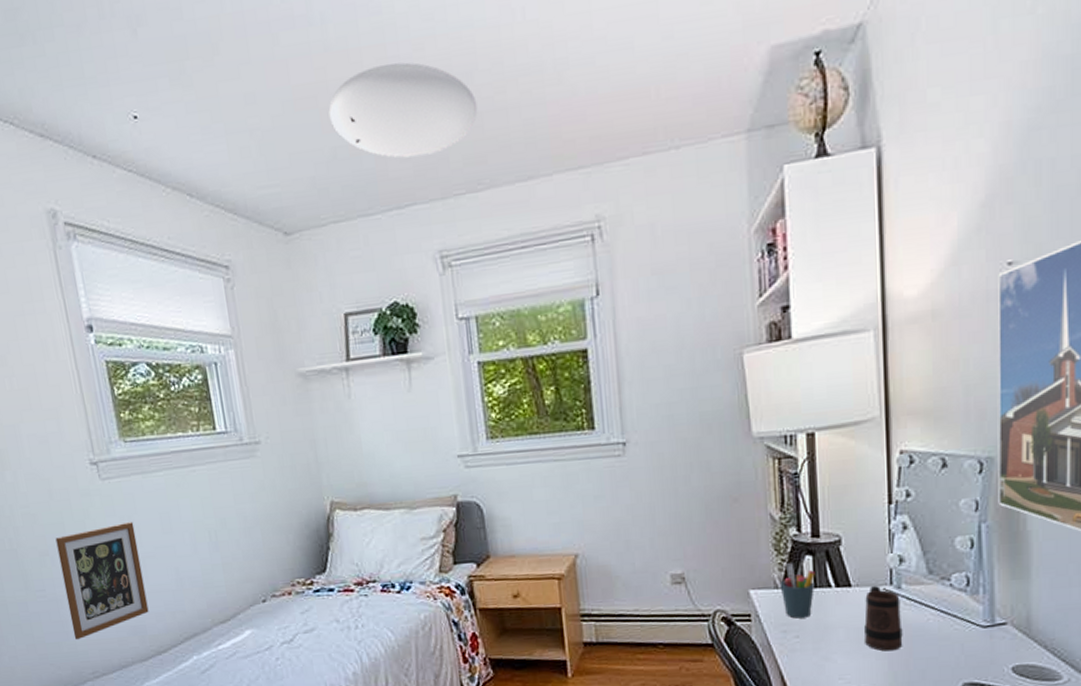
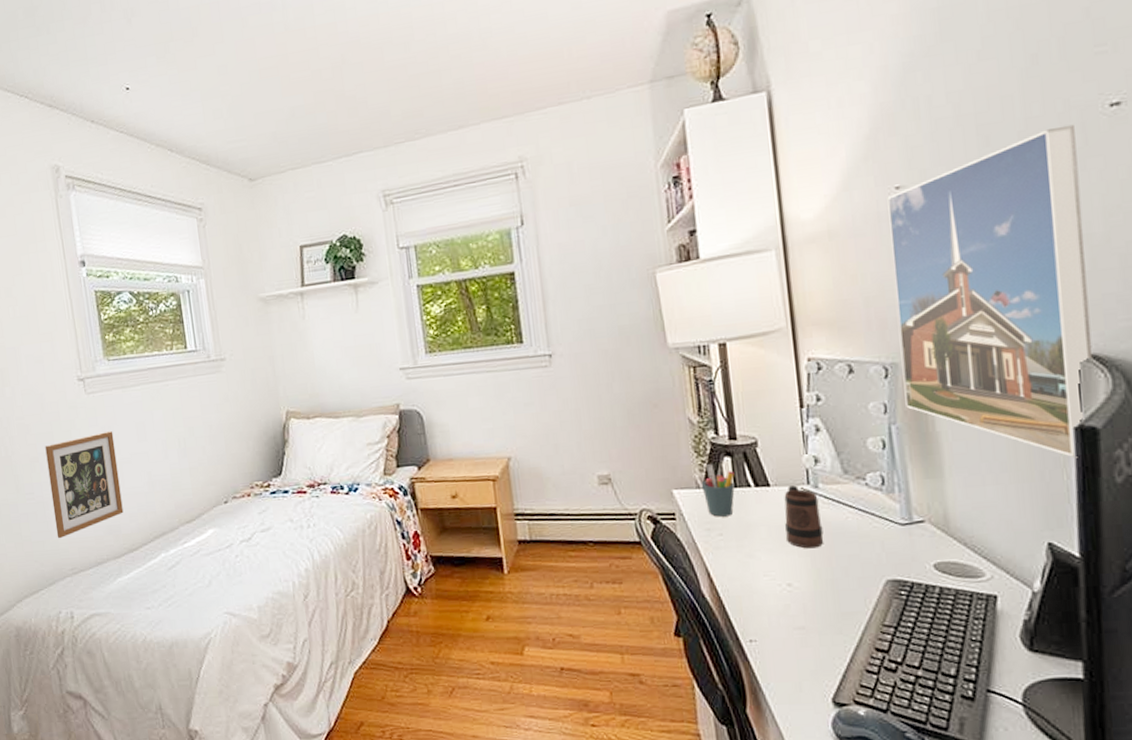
ceiling light: present [328,62,478,158] -> none [288,36,415,114]

